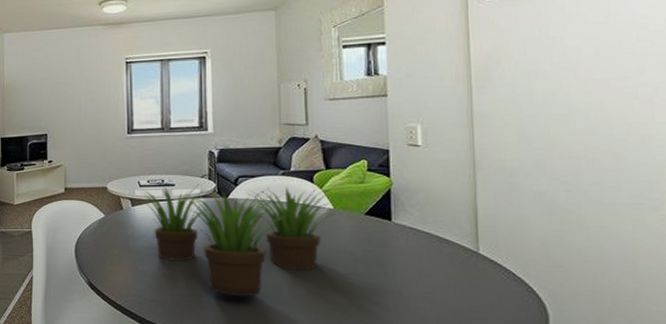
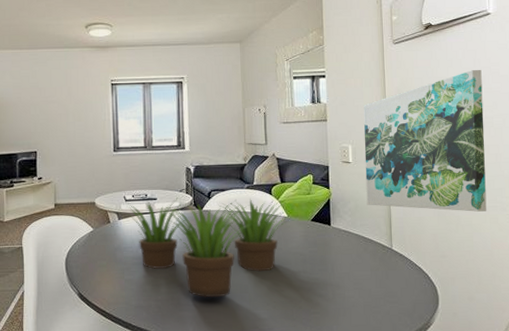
wall art: none [438,24,627,210] -> present [364,69,487,212]

